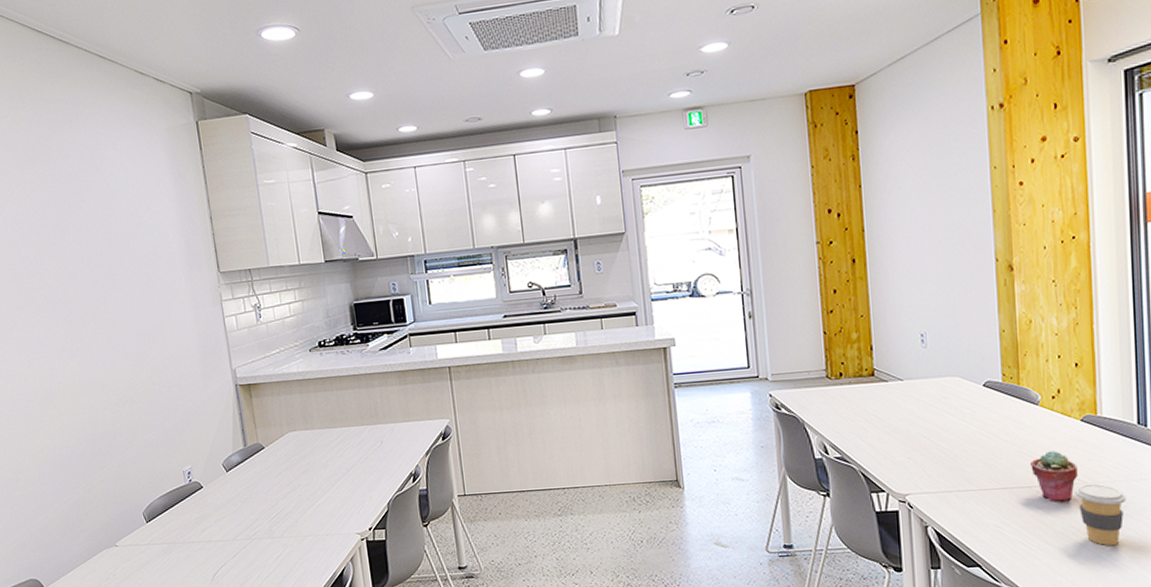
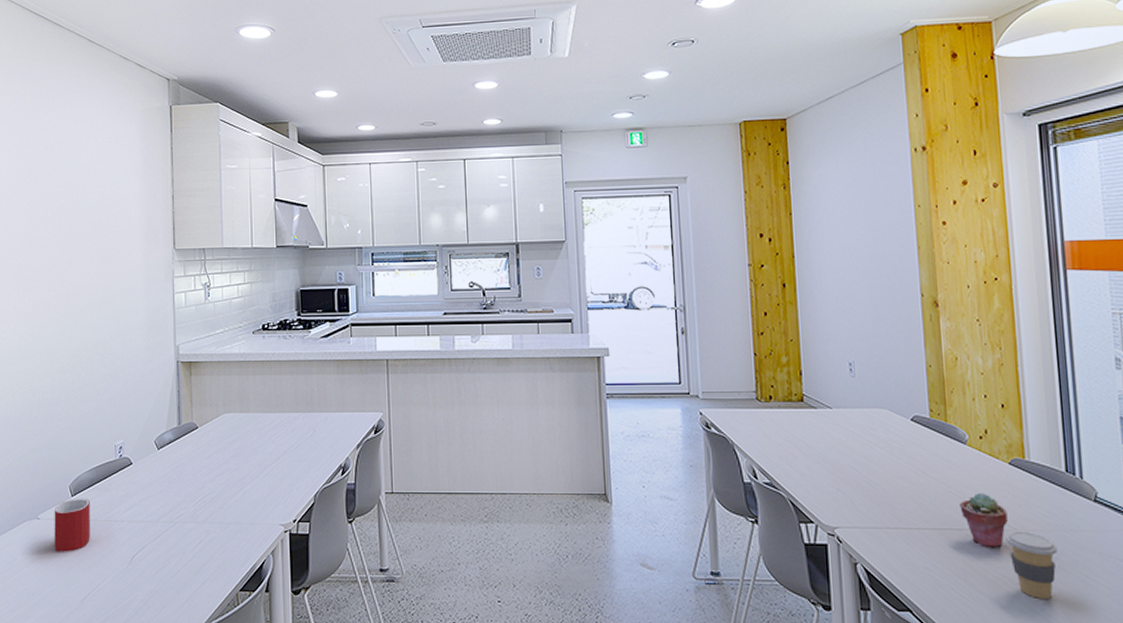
mug: none [131,523,170,576] -> present [54,498,90,552]

